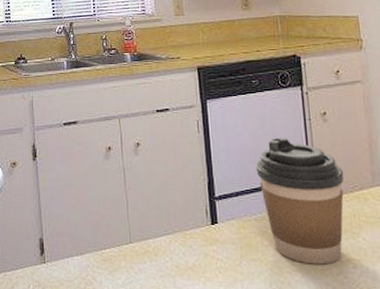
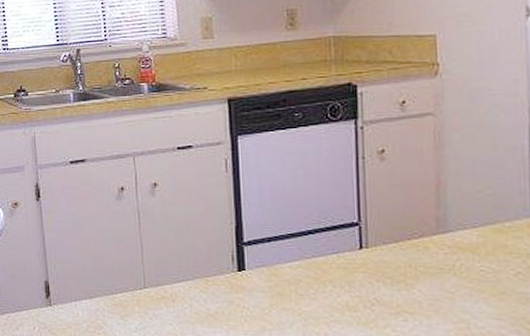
coffee cup: present [255,137,344,265] -> none [293,178,402,317]

